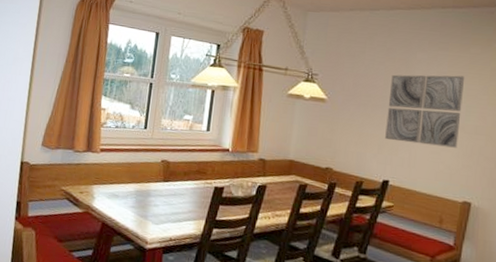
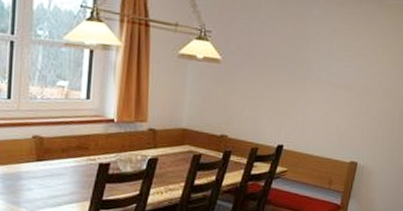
wall art: present [385,74,465,148] -> none [280,32,357,109]

